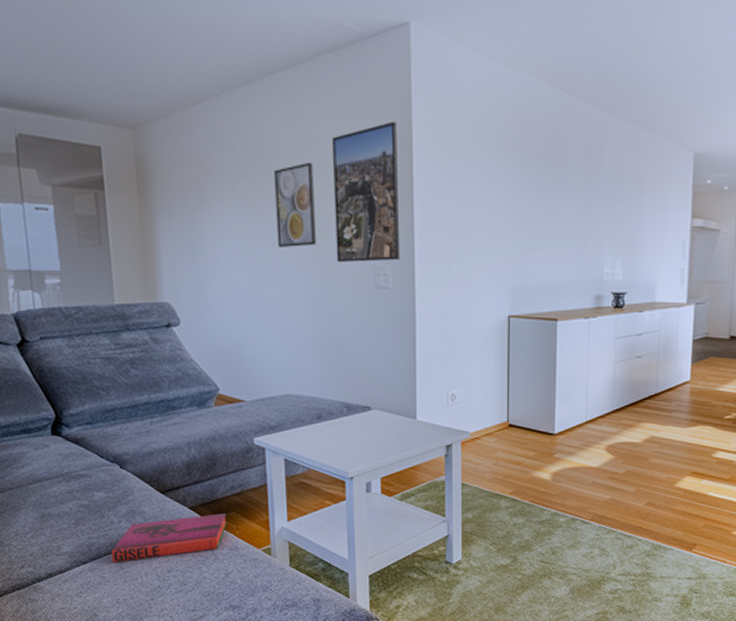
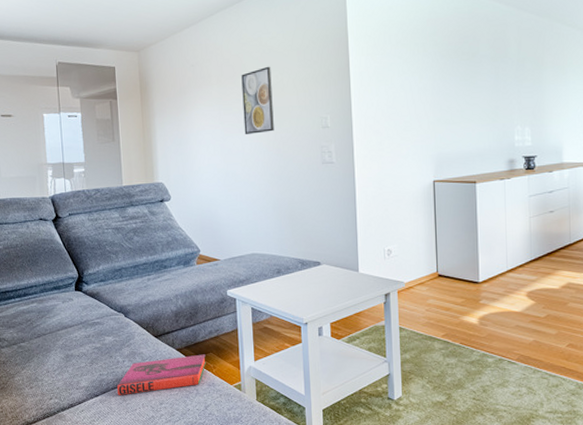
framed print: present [332,121,401,263] -> none [286,29,342,144]

